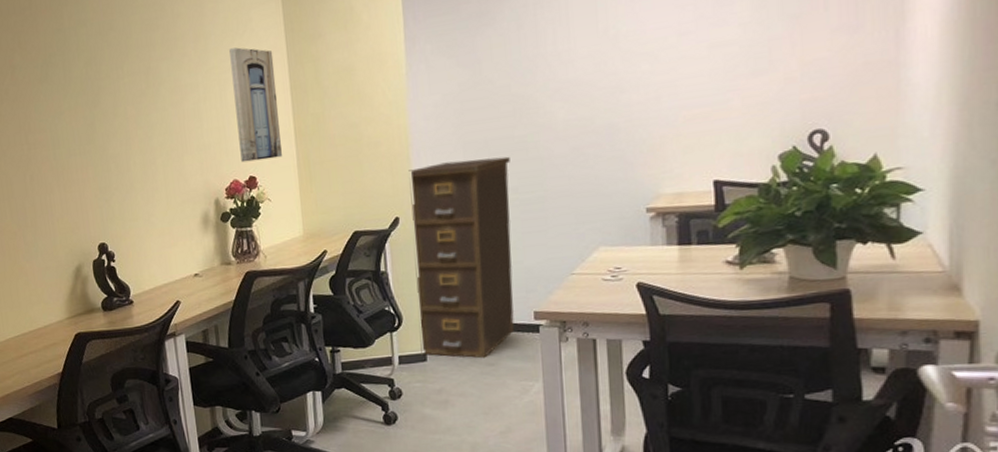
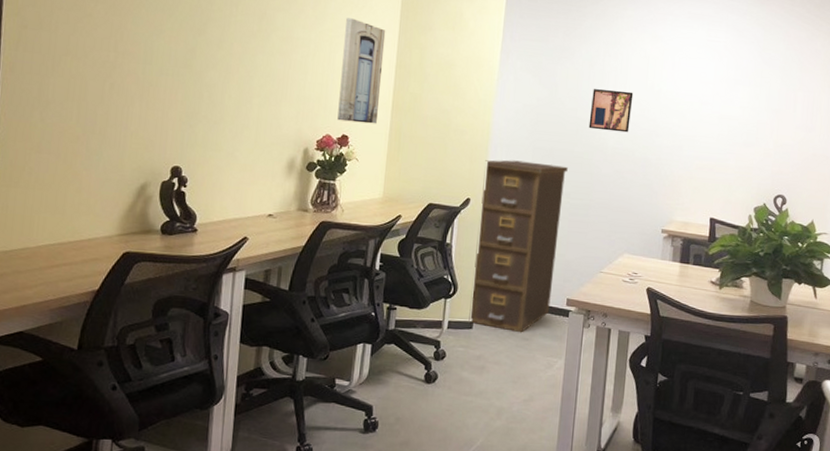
wall art: none [526,44,583,104] -> present [588,89,634,133]

